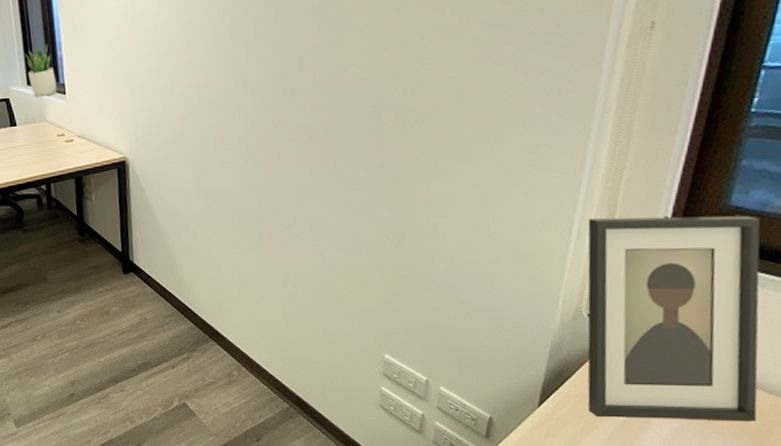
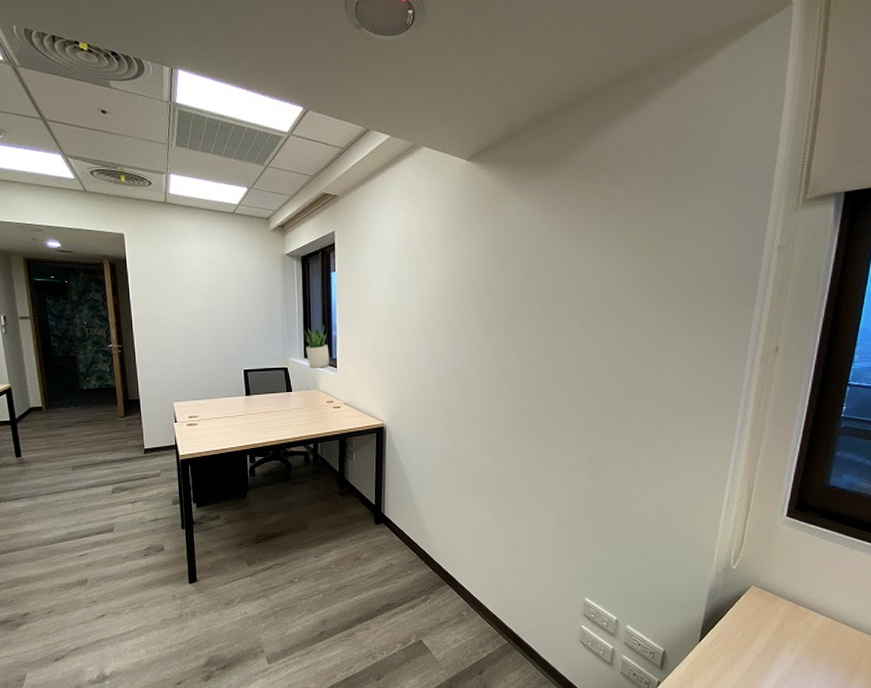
picture frame: present [586,215,761,422] -> none [733,491,851,653]

